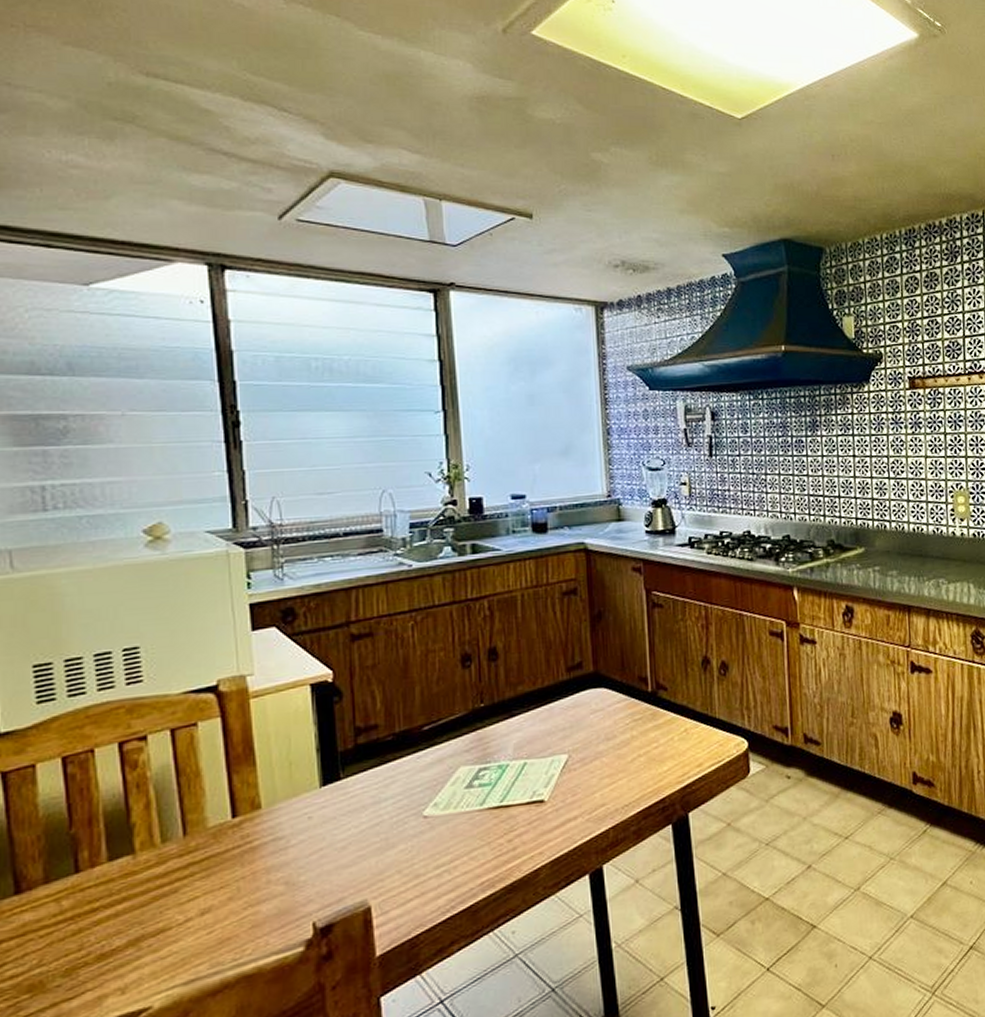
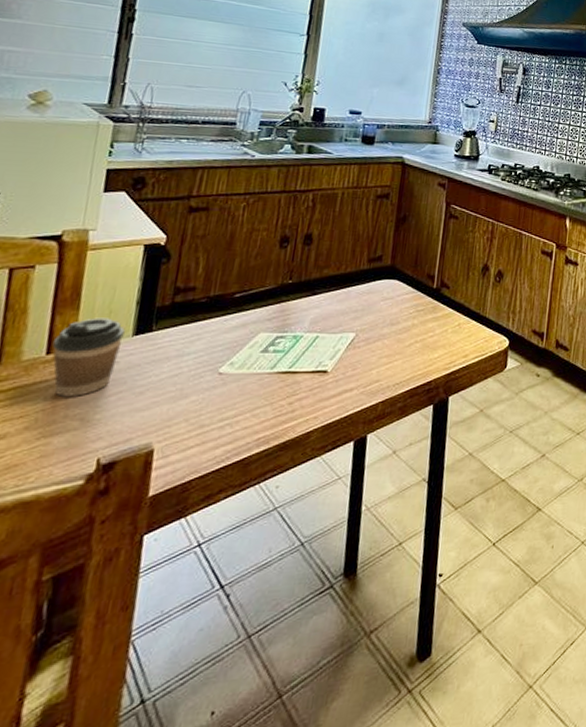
coffee cup: none [235,770,311,862] -> present [52,318,125,397]

